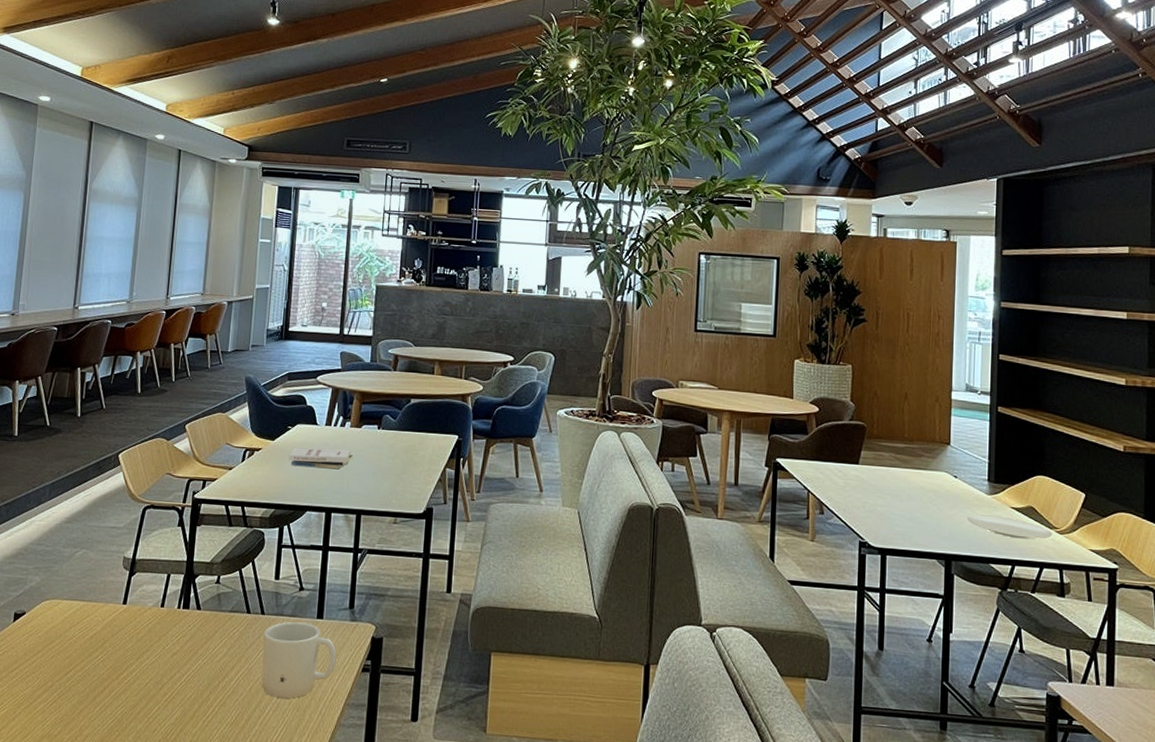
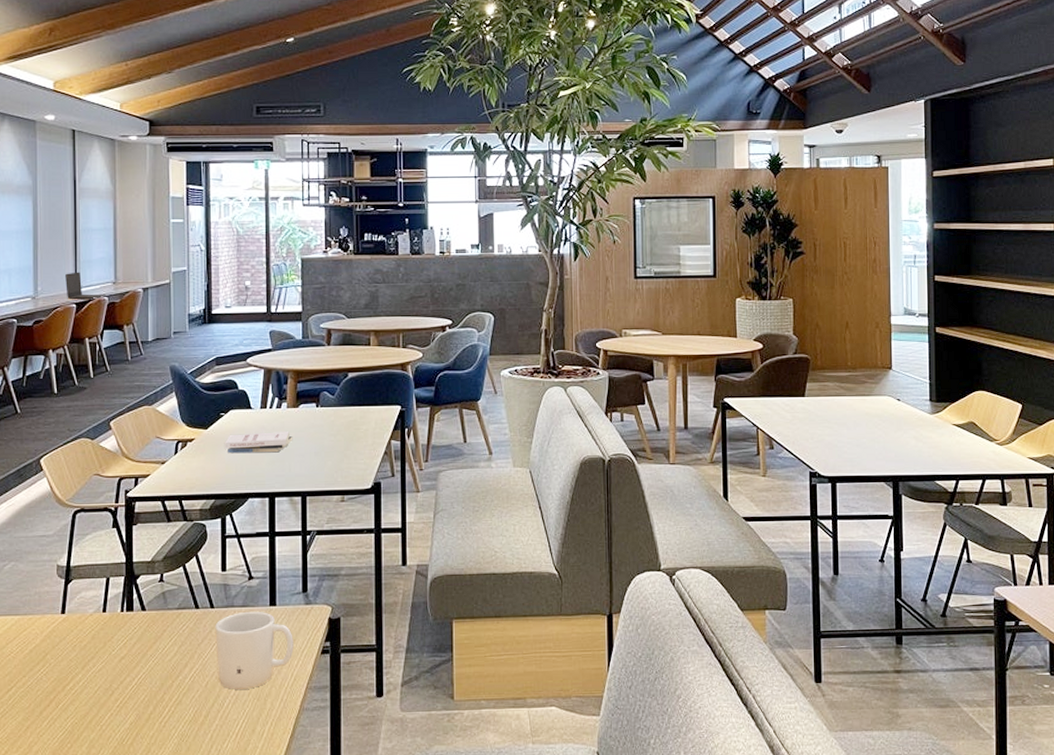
laptop: none [158,281,194,308] -> present [65,272,106,300]
plate: present [966,514,1053,539] -> none [911,434,993,454]

